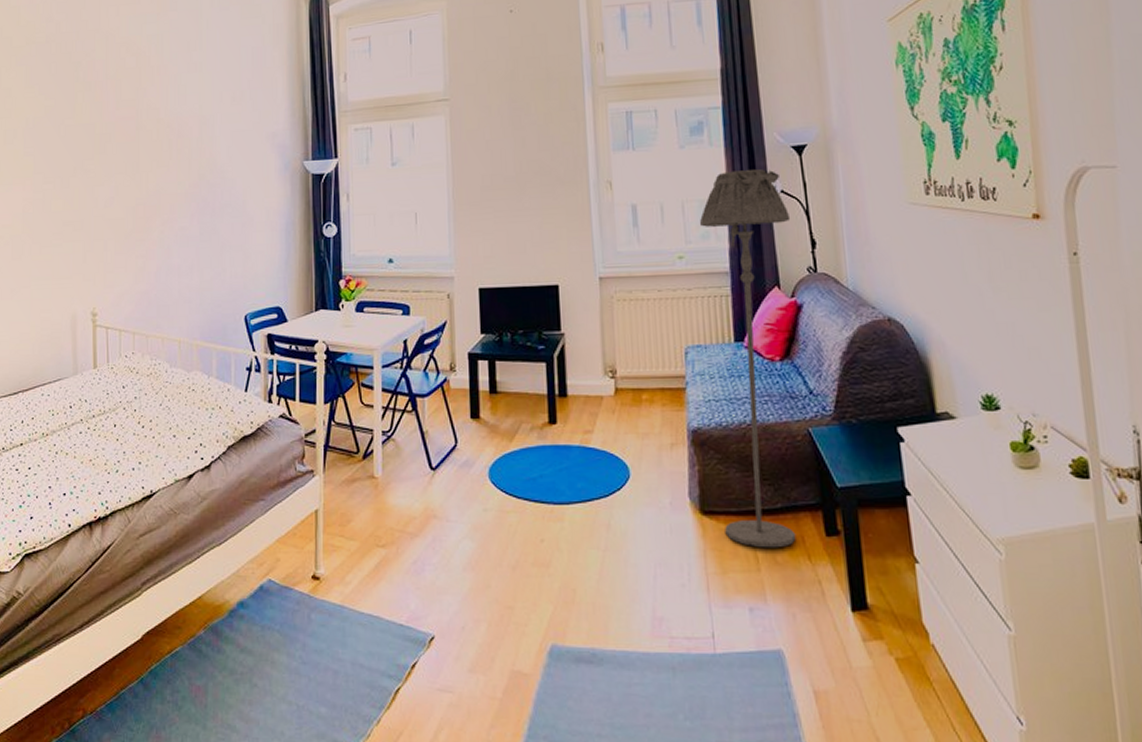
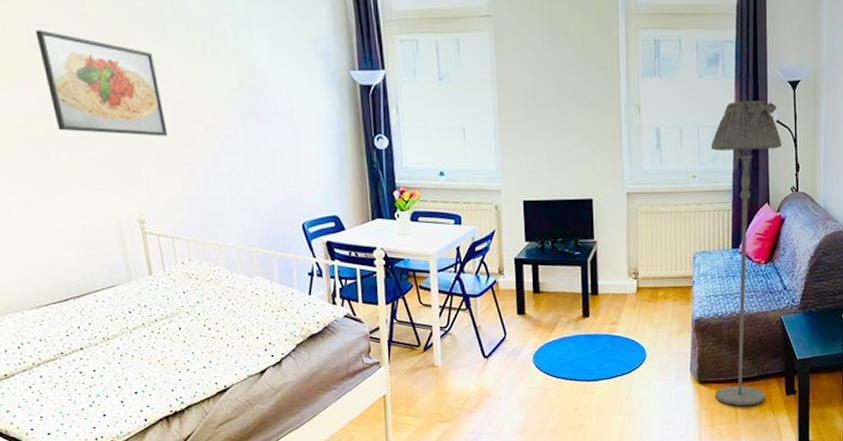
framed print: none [30,140,129,232] -> present [35,30,168,137]

